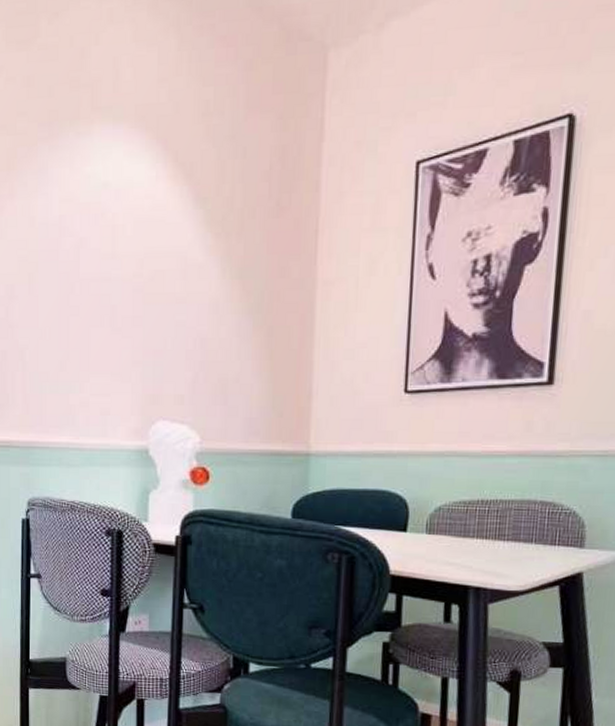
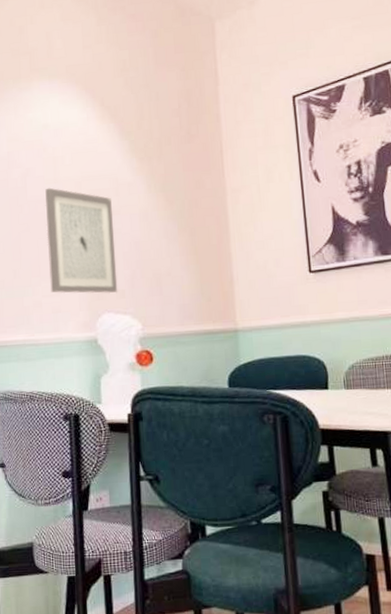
wall art: none [99,264,178,398] -> present [45,187,118,294]

